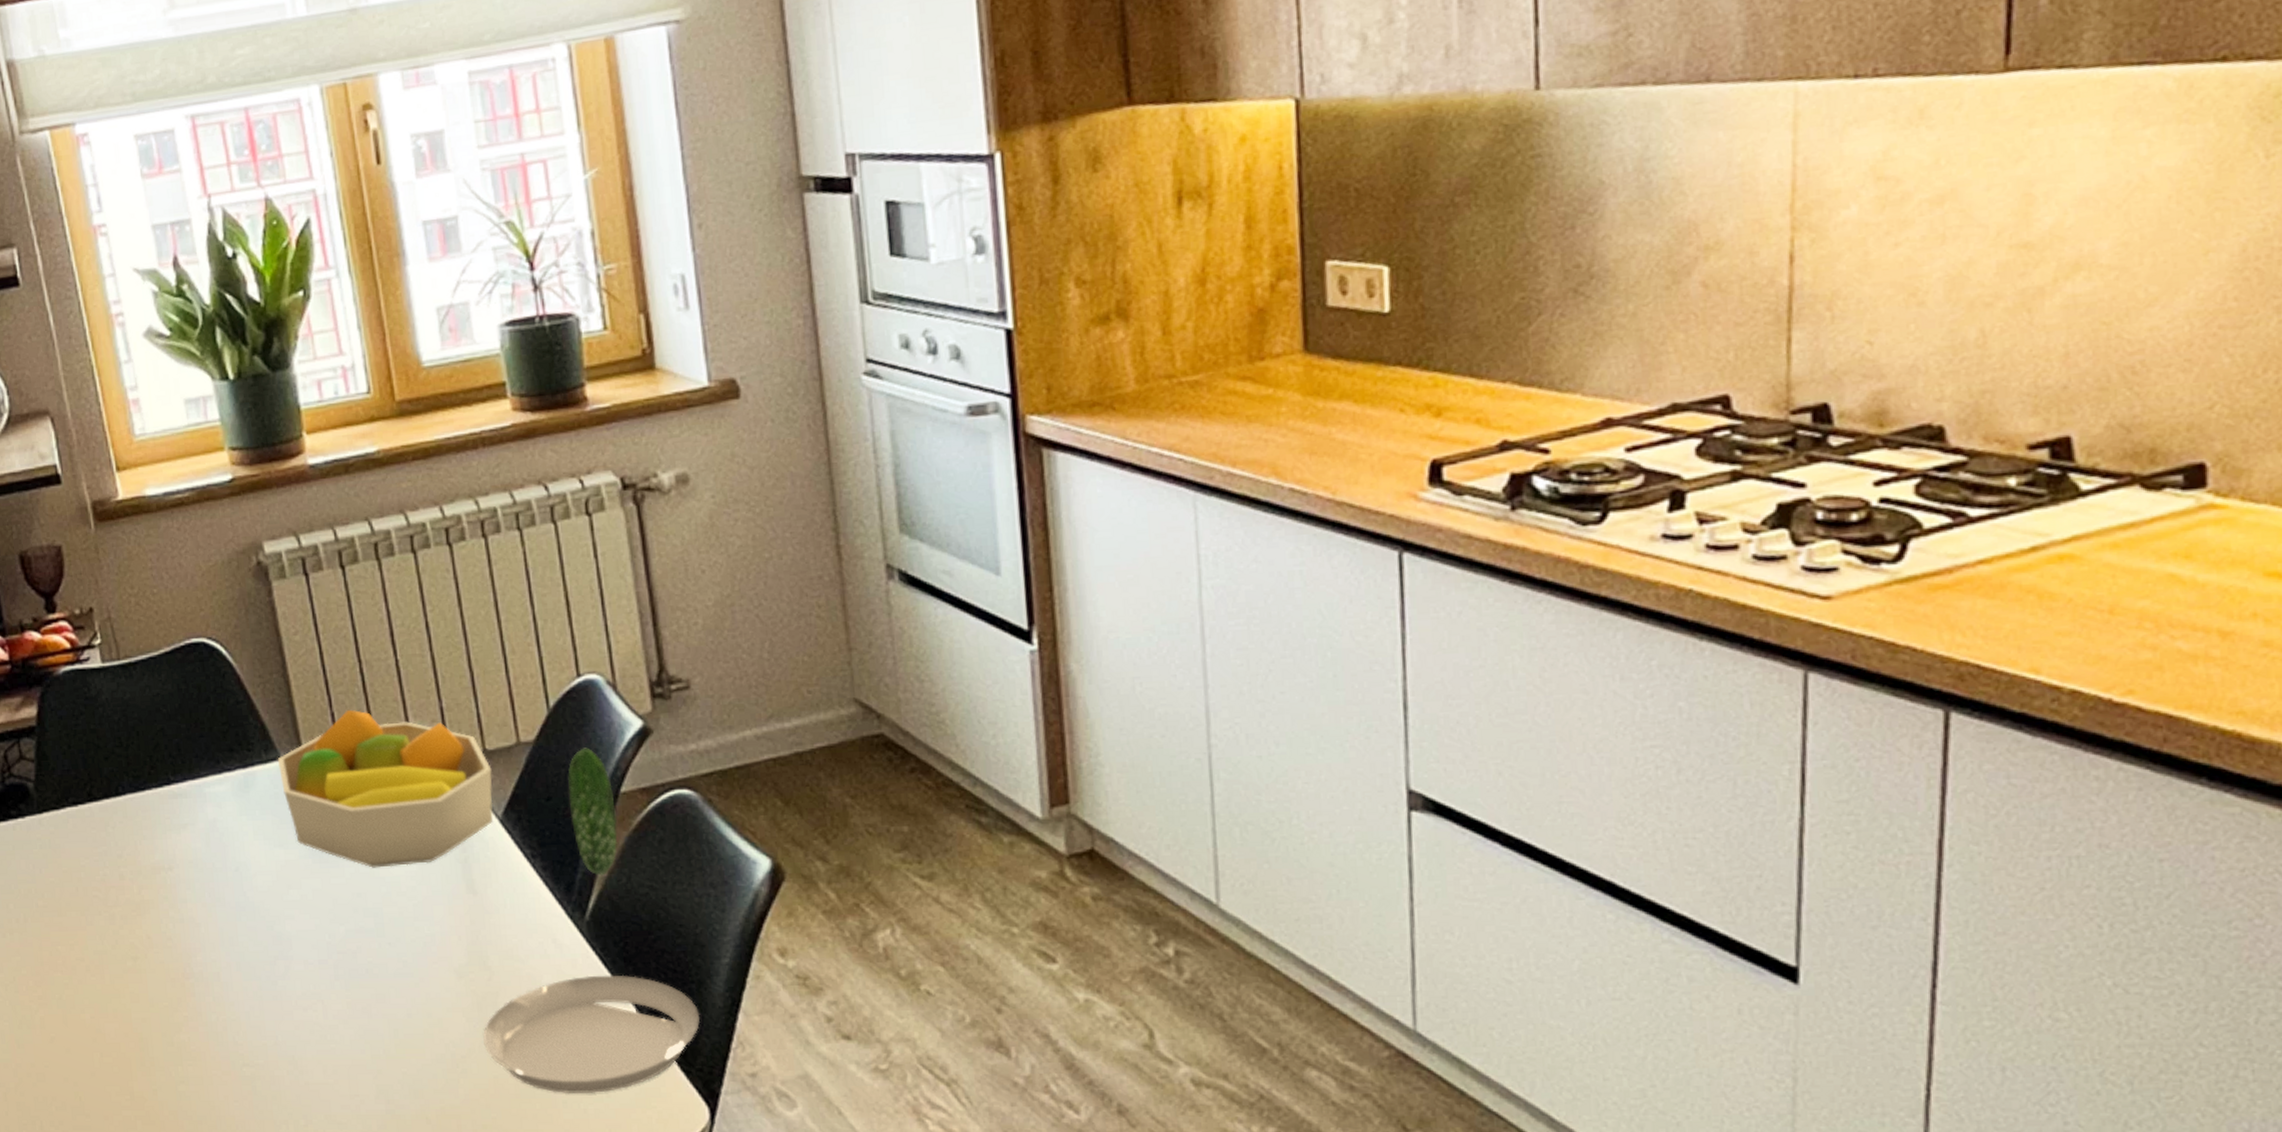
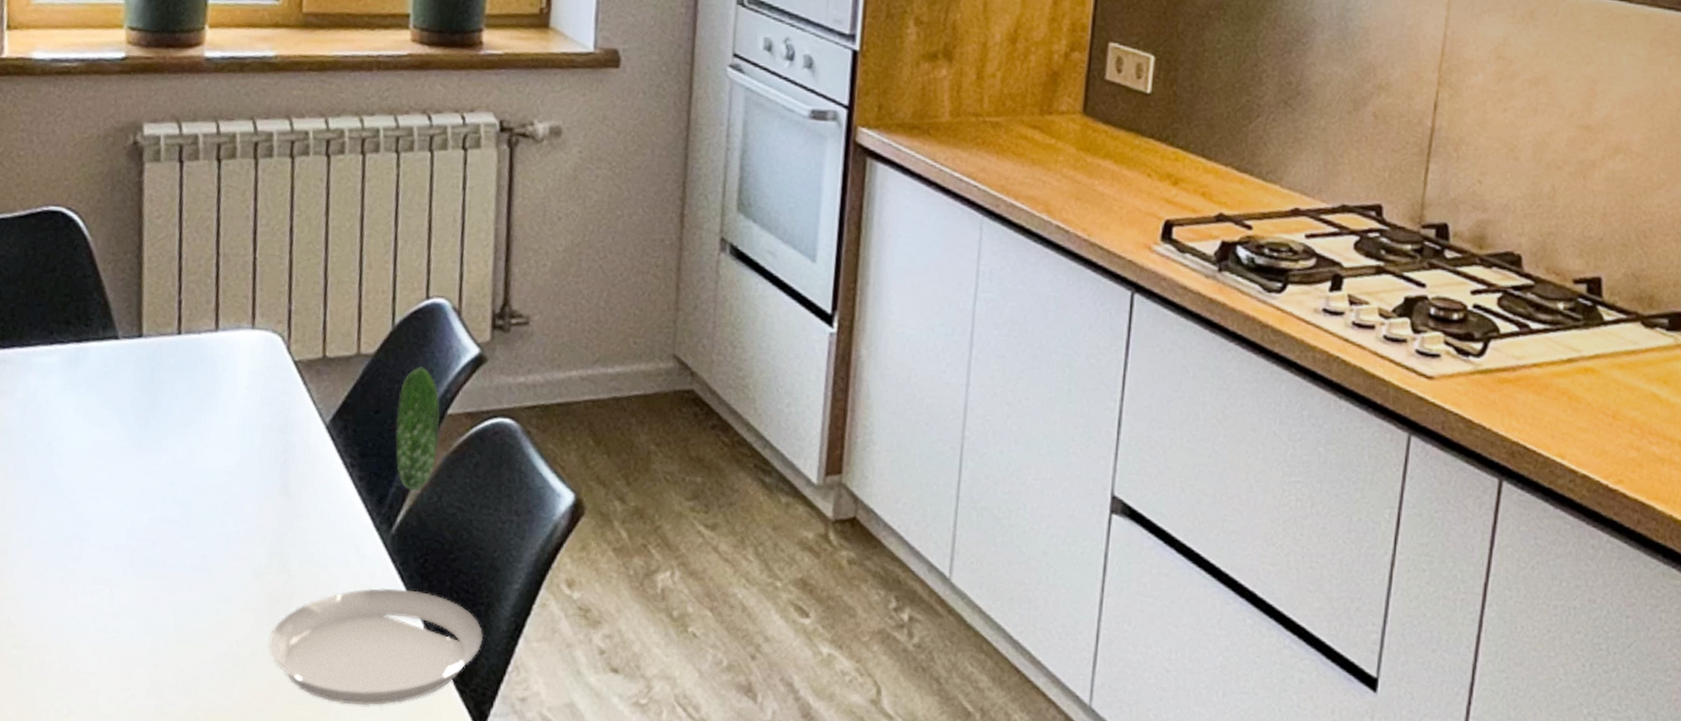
fruit bowl: present [277,709,493,868] -> none [113,299,328,461]

